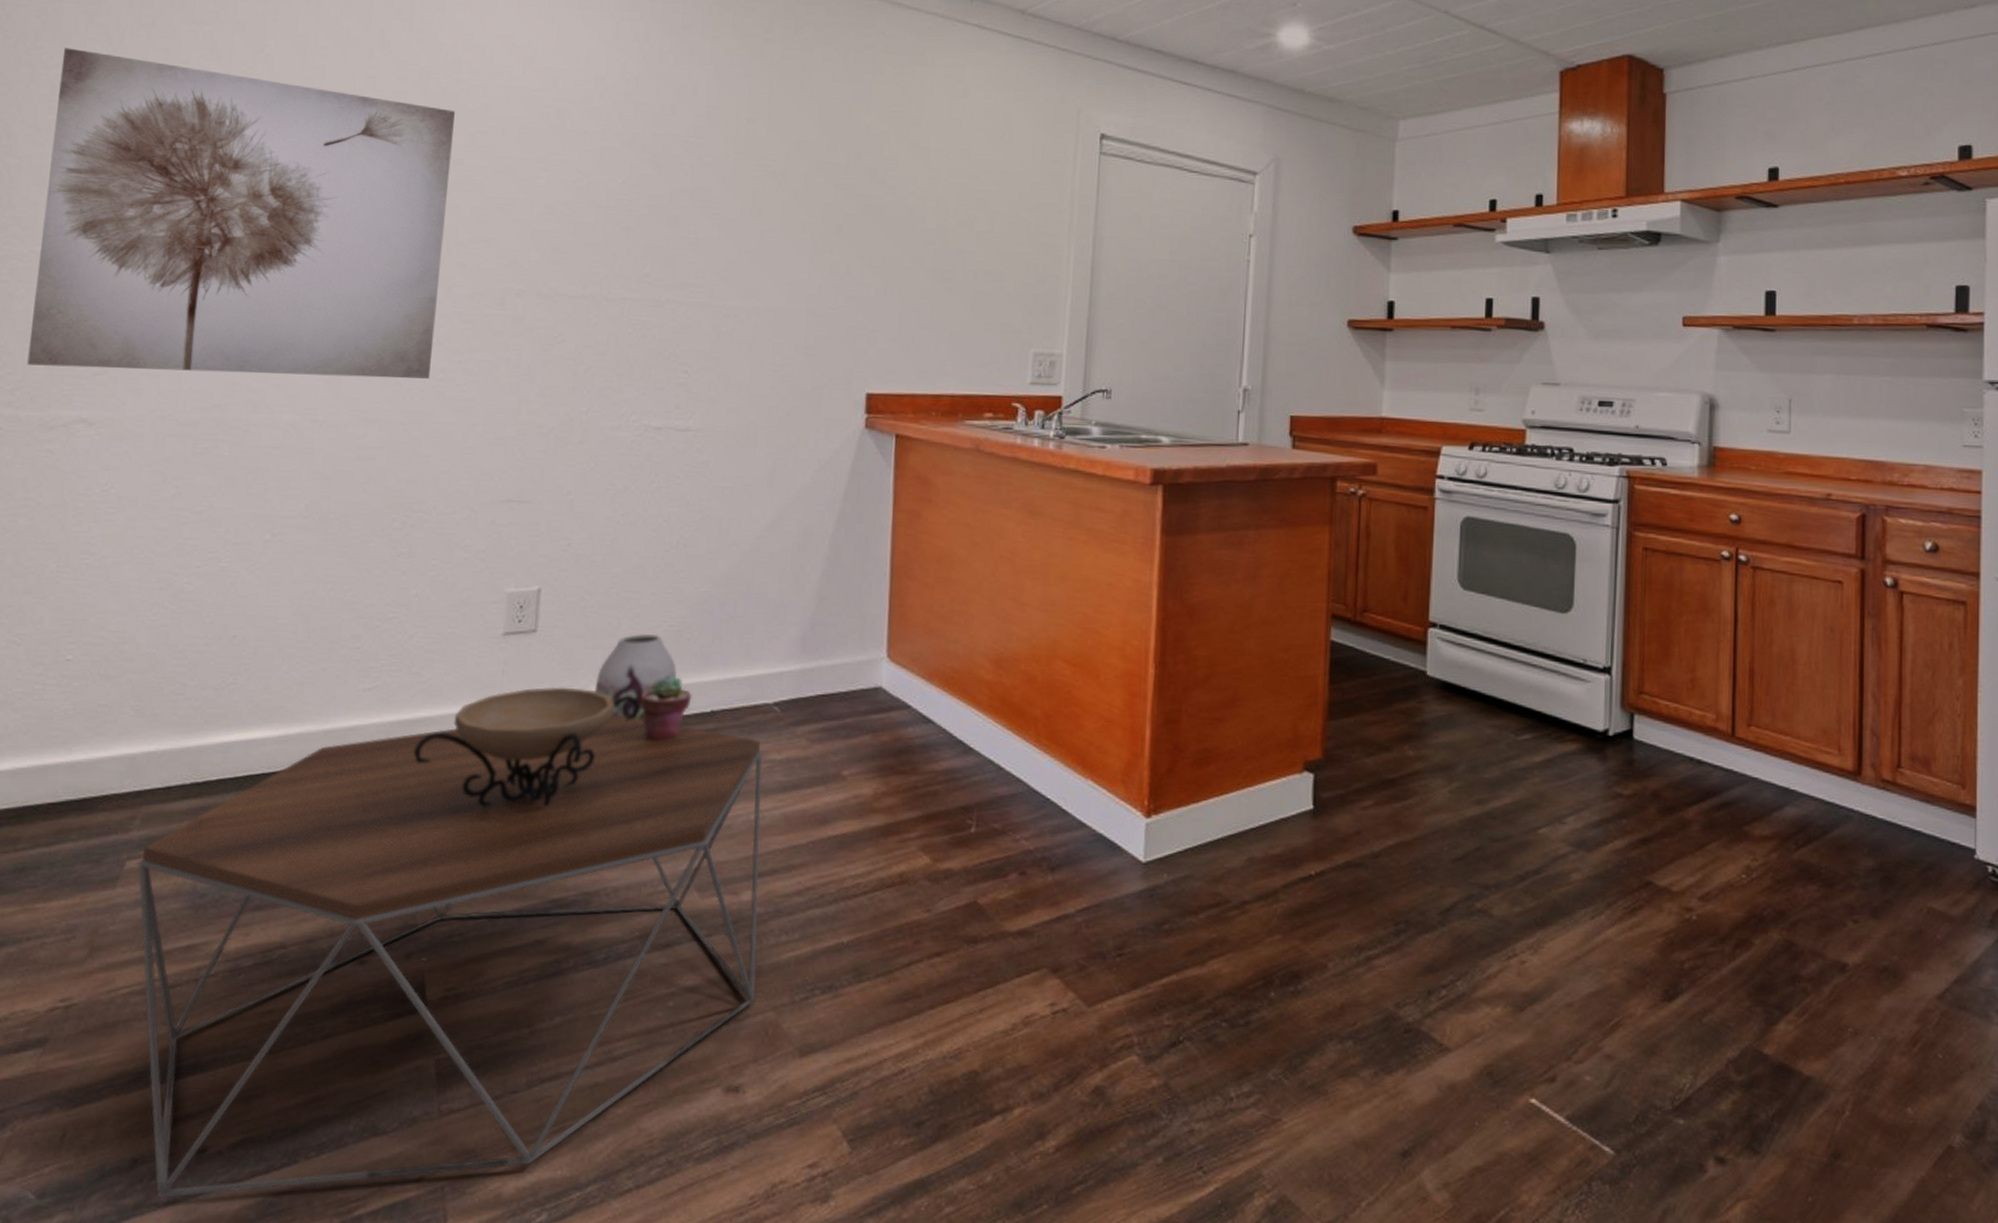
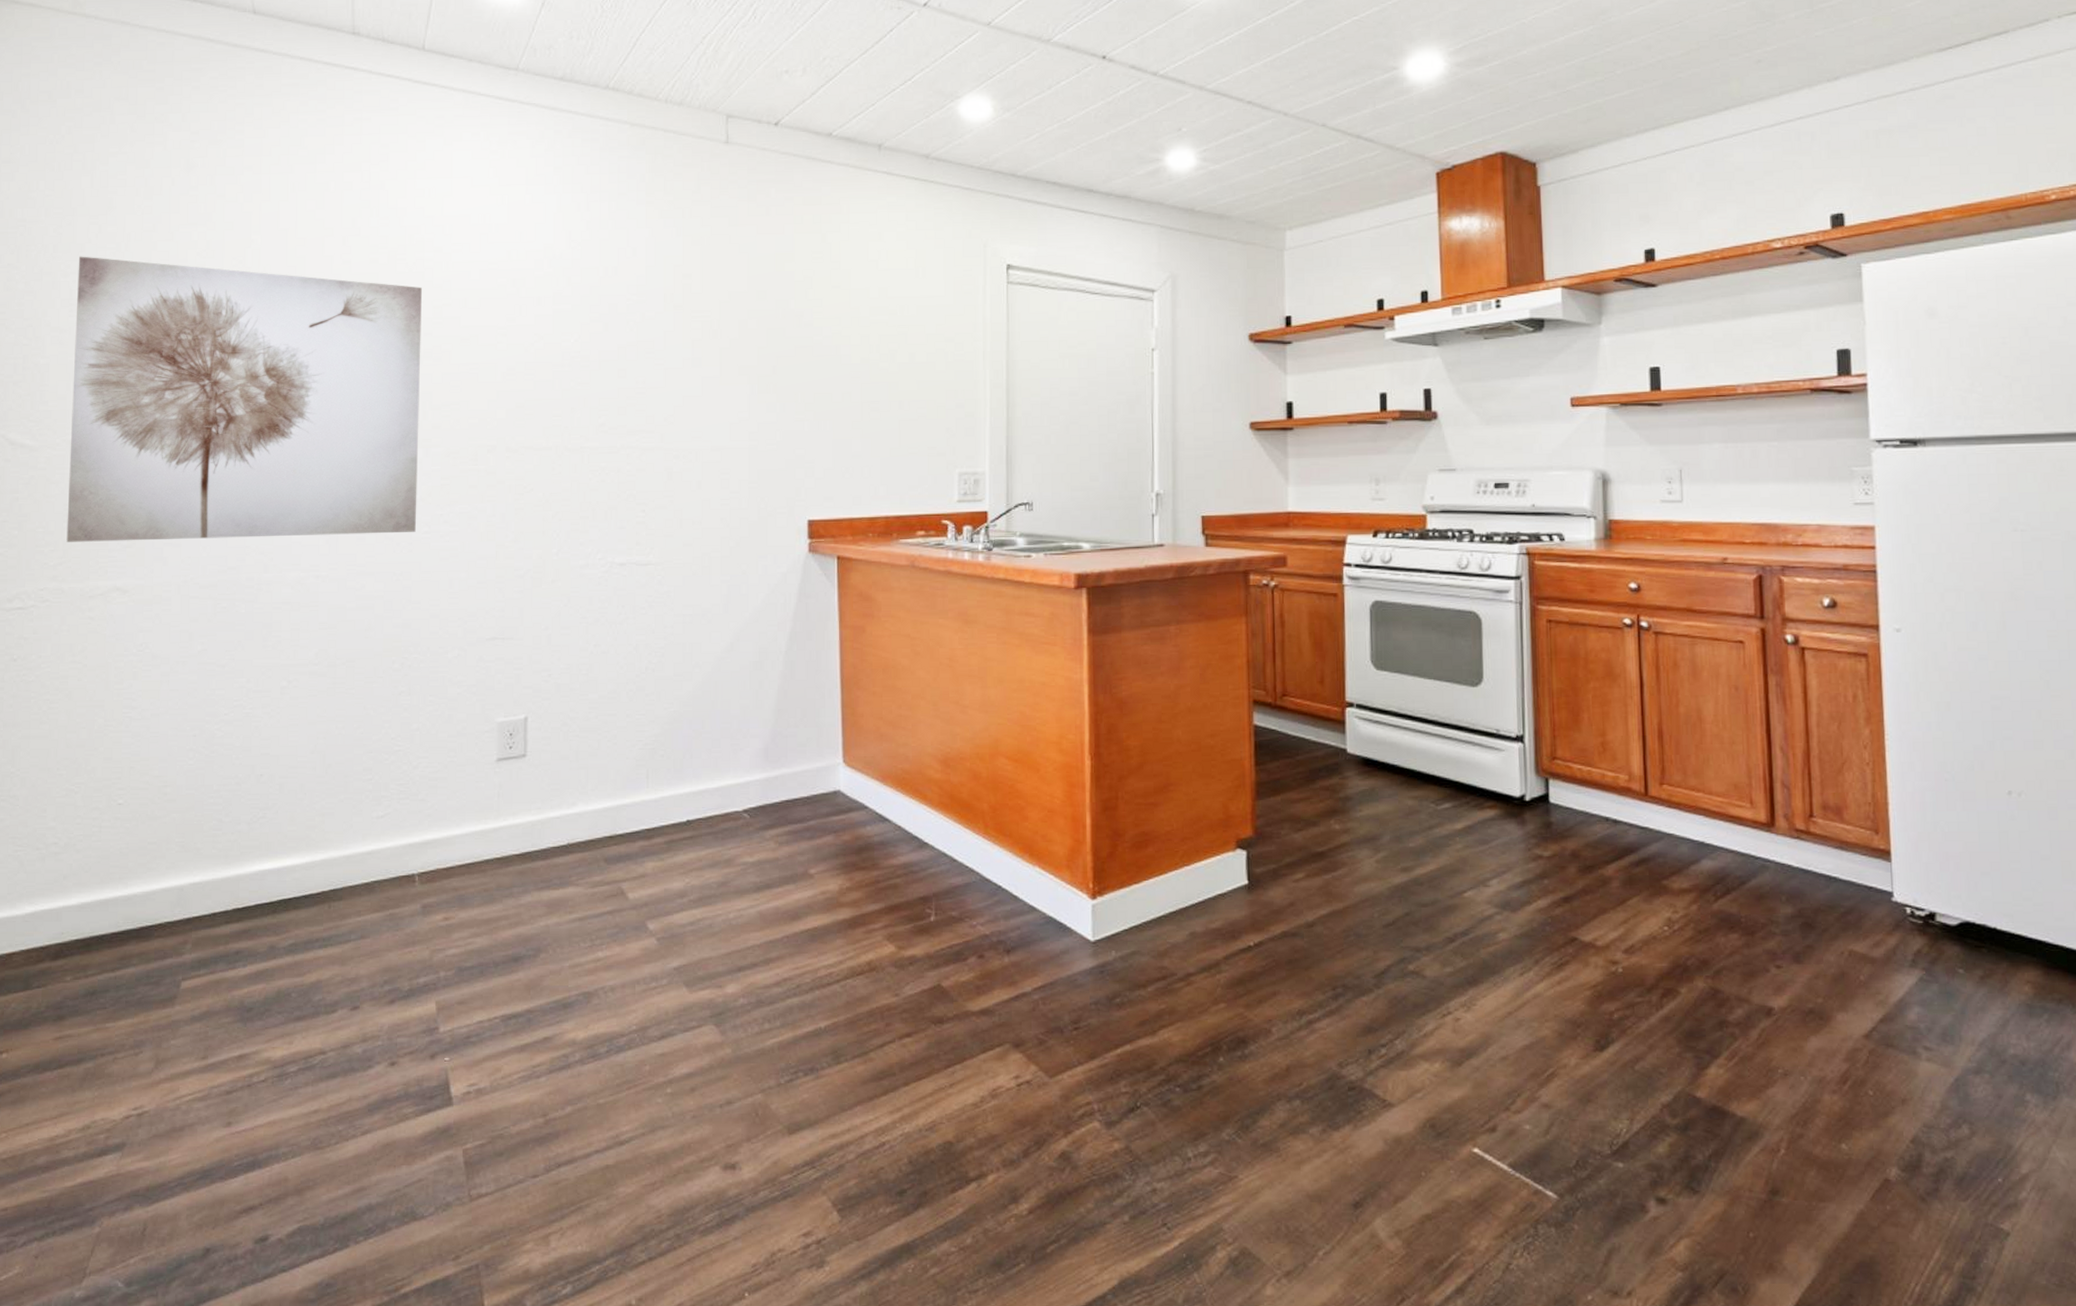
coffee table: present [137,714,763,1199] -> none [191,828,745,1284]
decorative bowl: present [413,687,641,807] -> none [425,805,624,918]
vase: present [594,633,677,721] -> none [581,752,653,833]
potted succulent: present [640,675,692,741] -> none [622,790,669,851]

